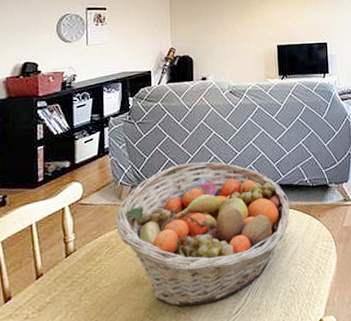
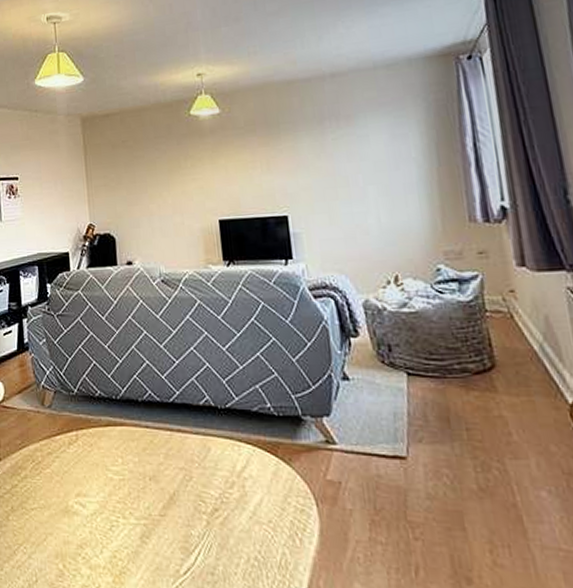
fruit basket: present [115,161,291,307] -> none [39,368,249,554]

